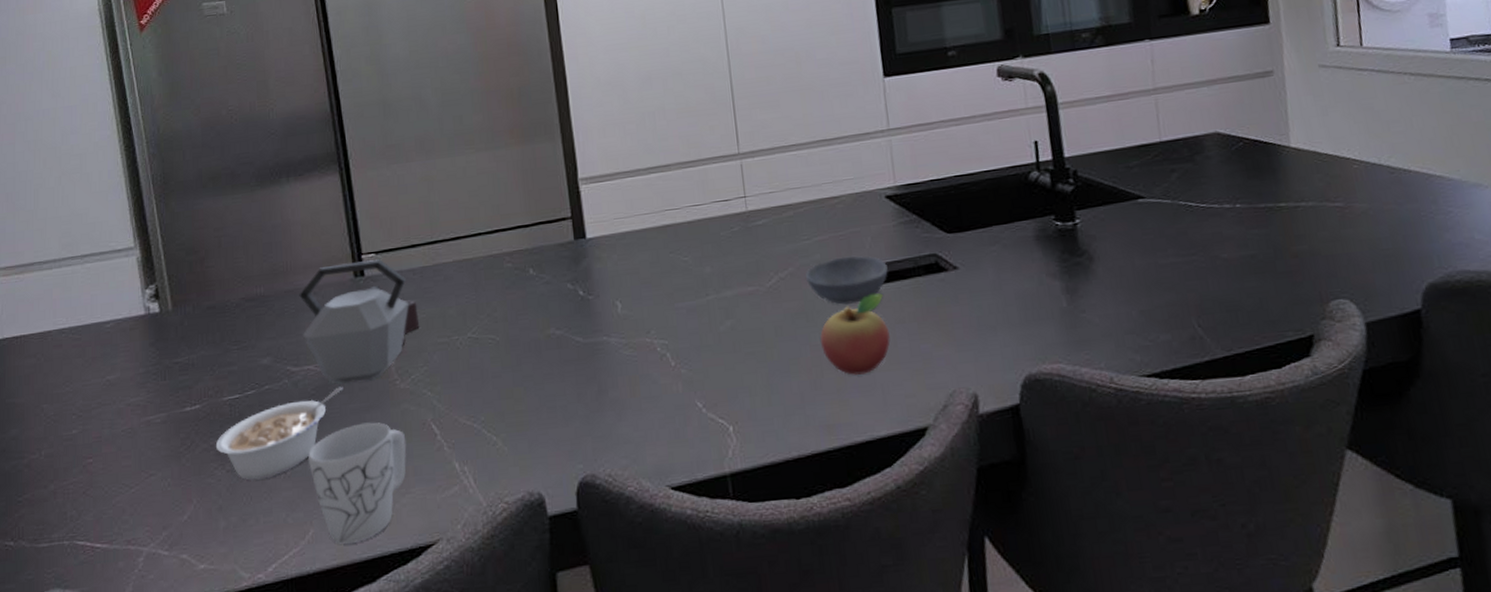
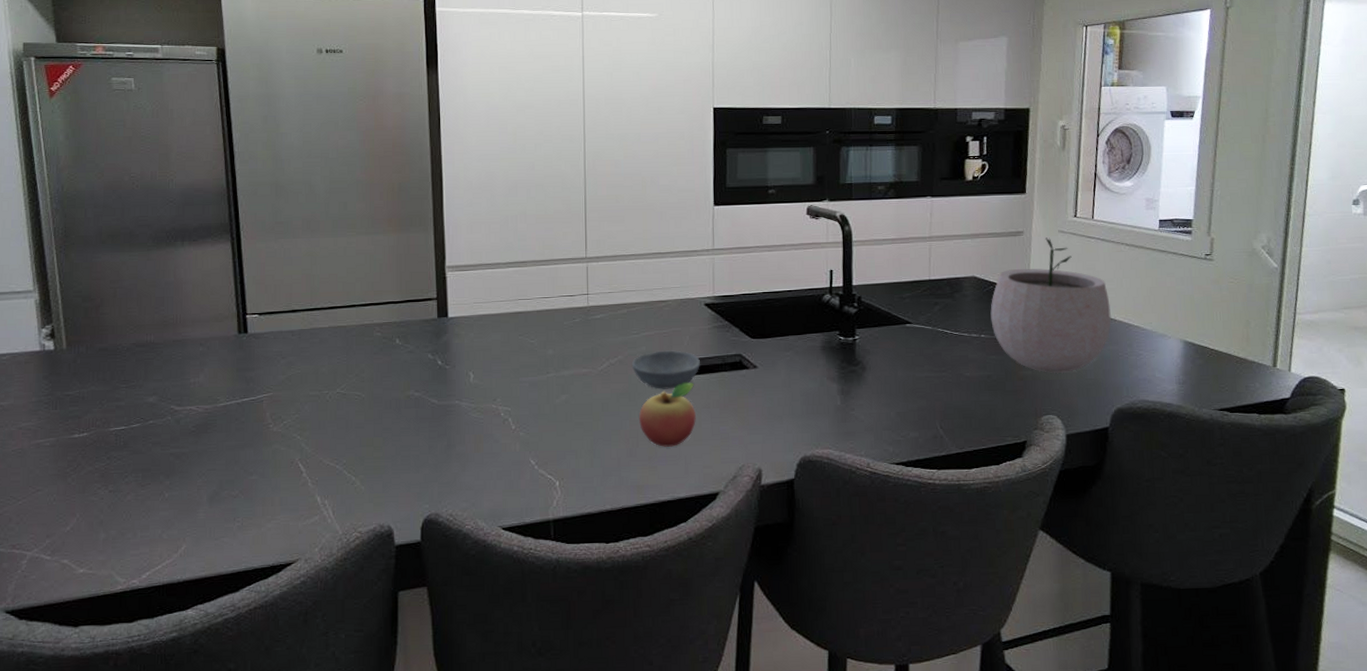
legume: present [215,387,342,481] -> none [100,426,220,500]
kettle: present [299,259,420,384] -> none [186,320,295,424]
mug: present [308,422,407,544] -> none [185,458,275,558]
plant pot: none [1243,75,1405,246] -> present [990,237,1111,374]

